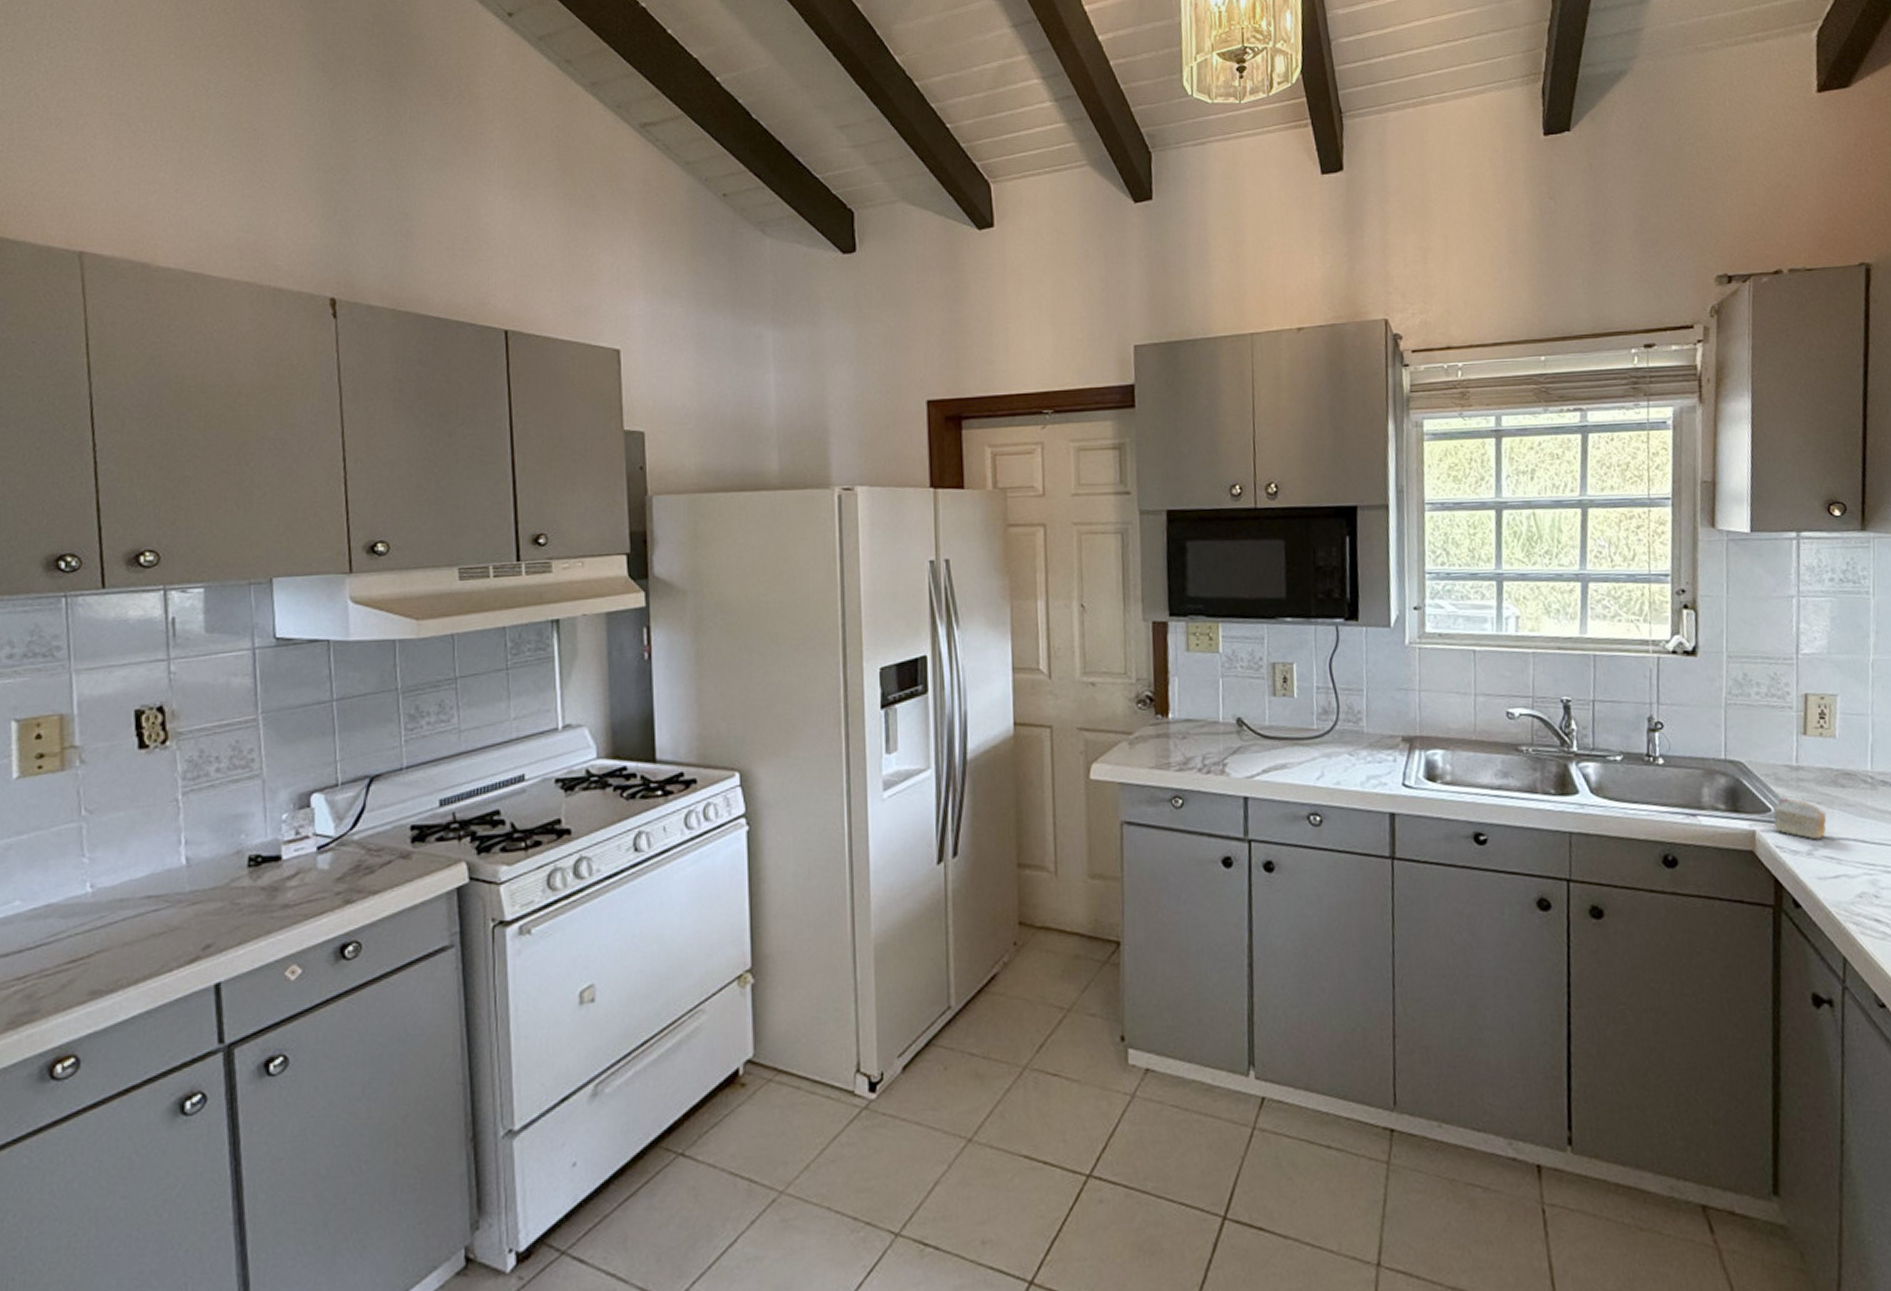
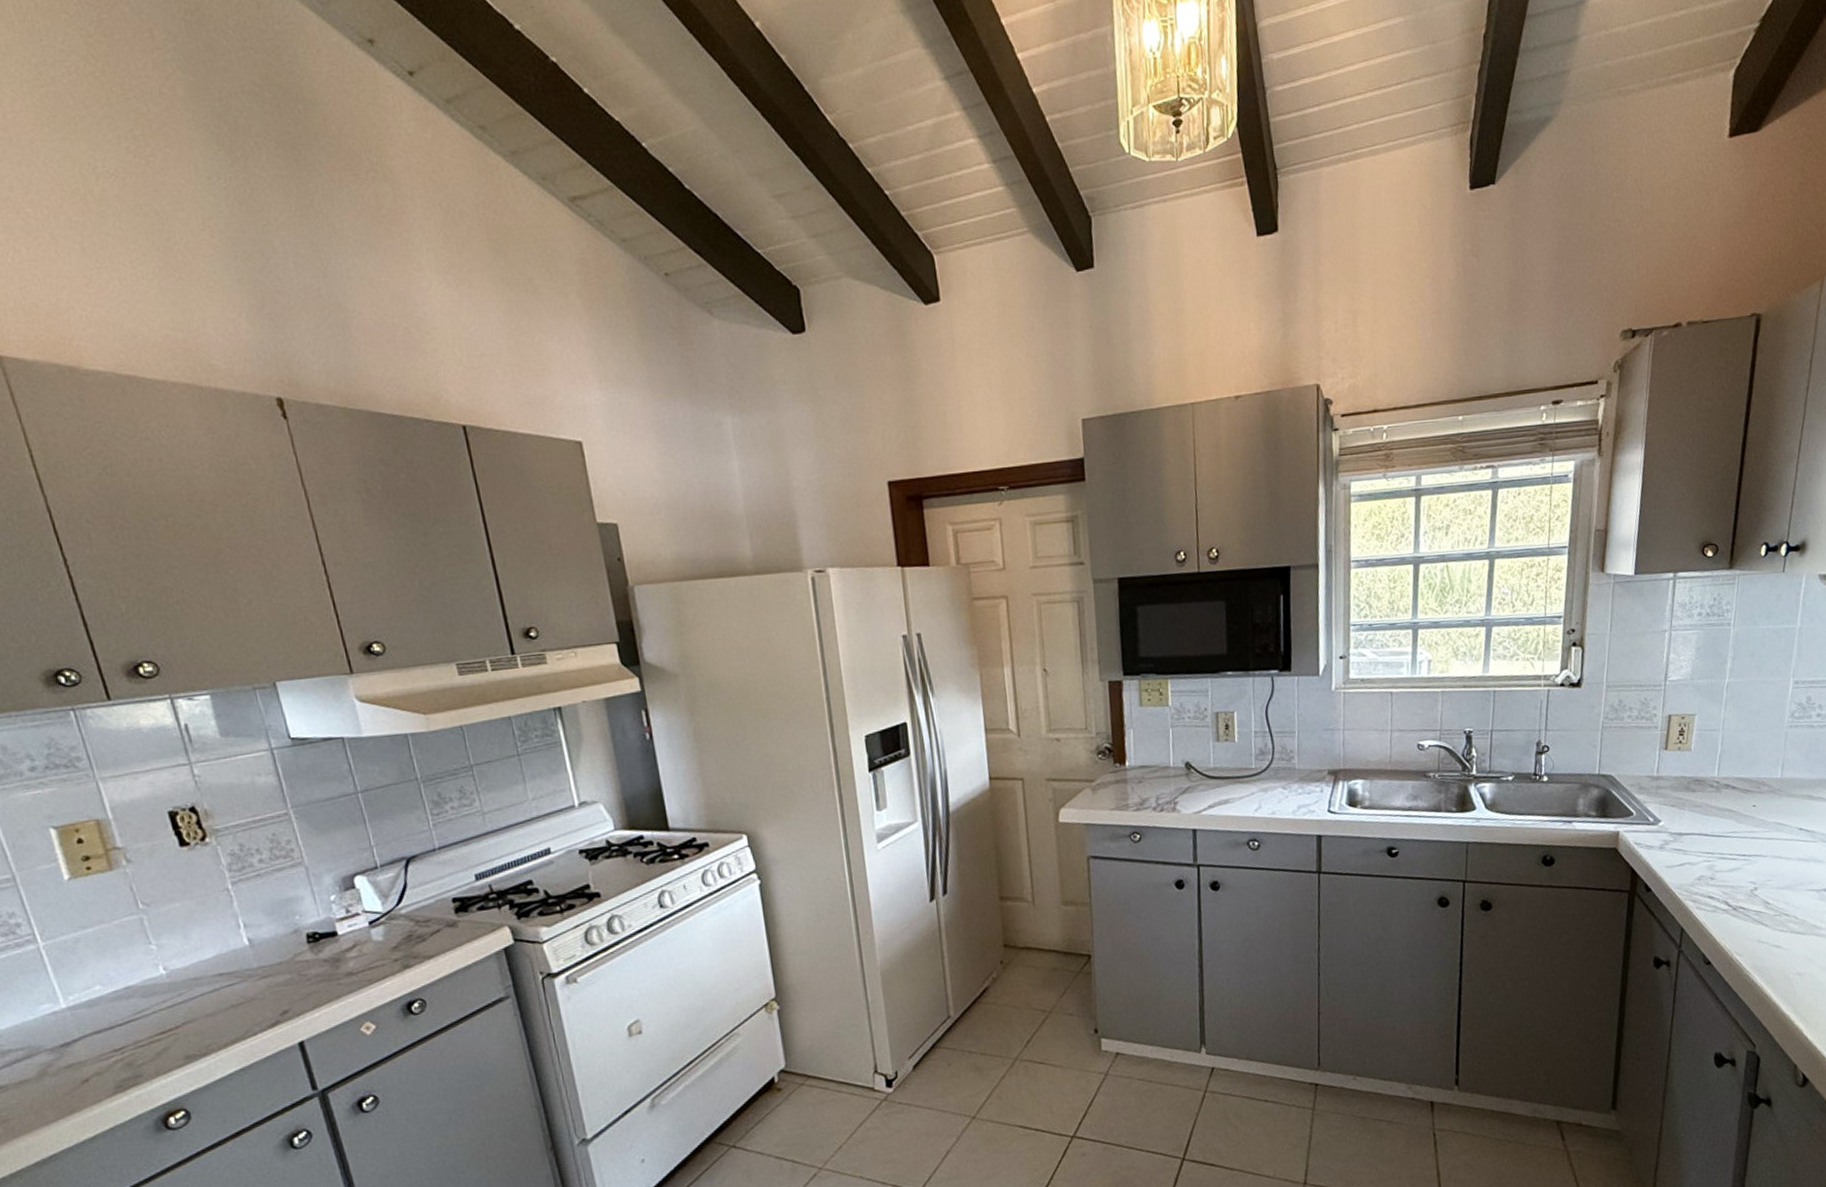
cake slice: present [1773,798,1827,840] -> none [1634,803,1678,836]

